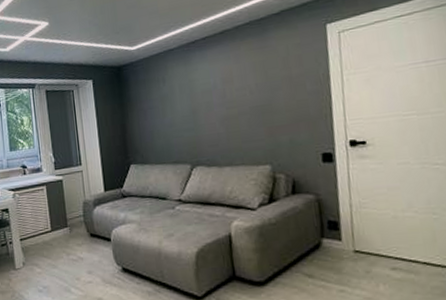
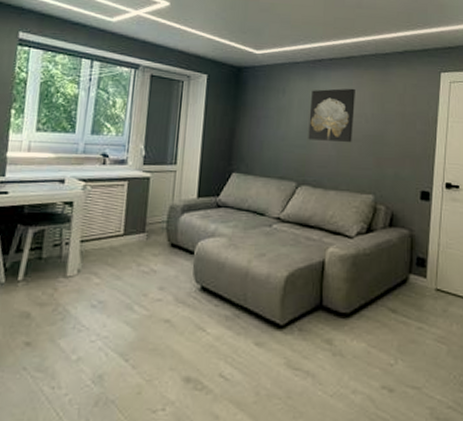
wall art: none [190,62,240,122] -> present [308,88,355,142]

